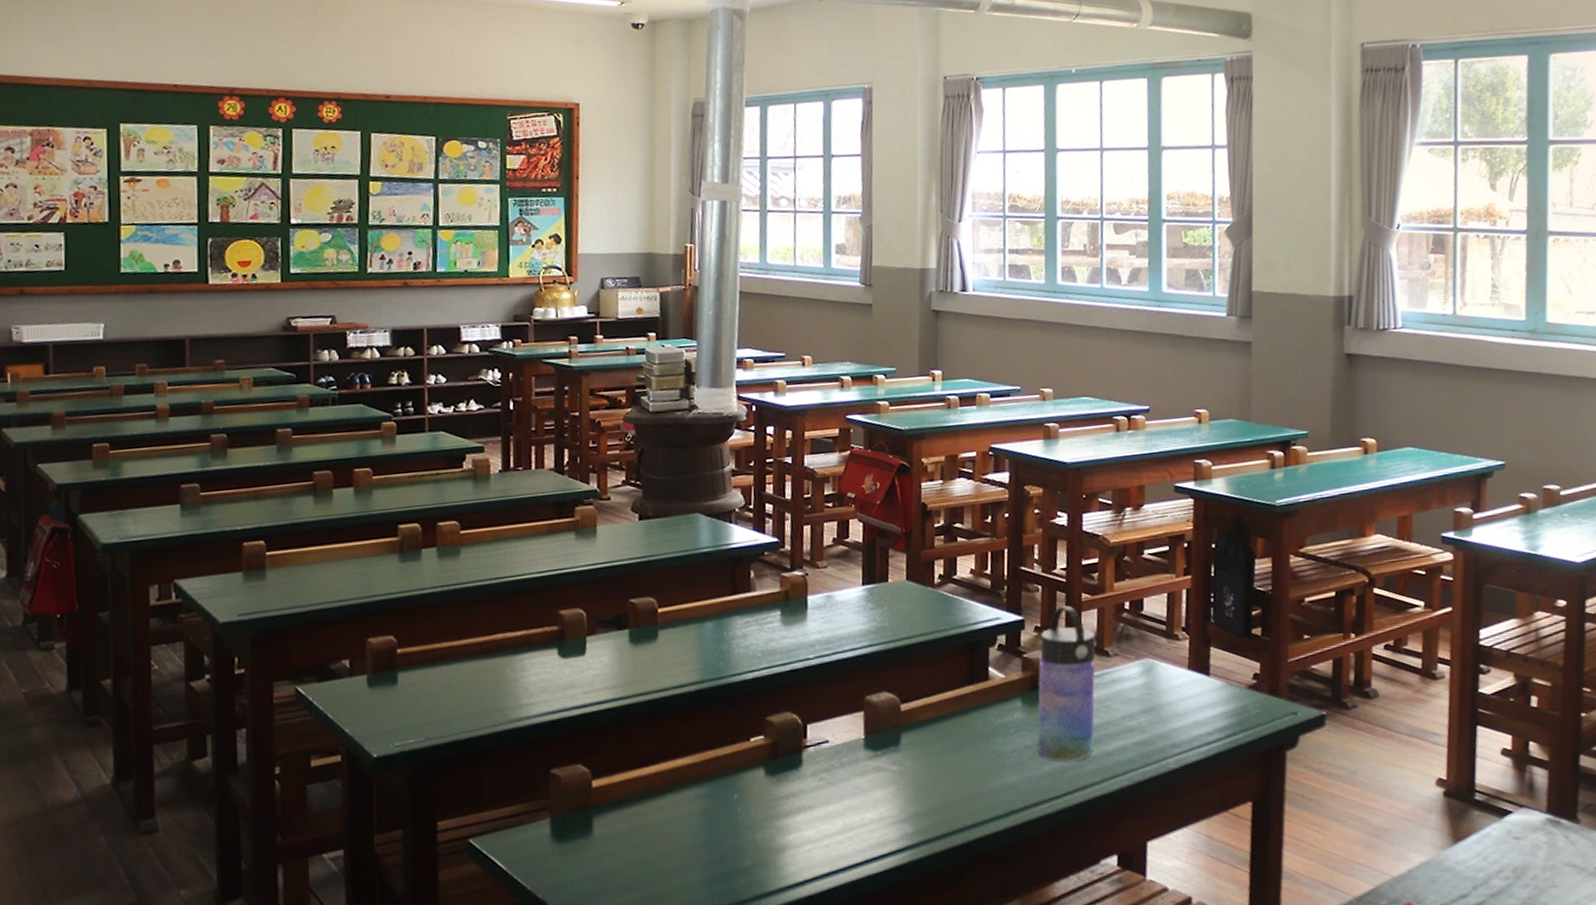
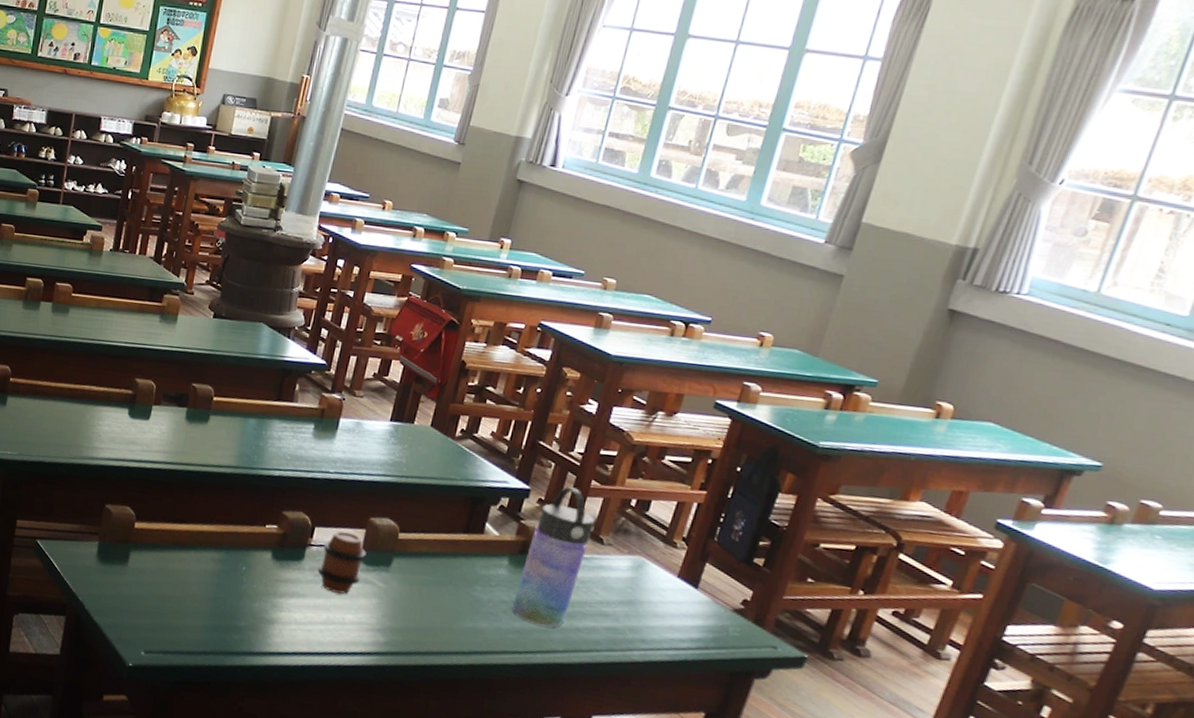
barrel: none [820,719,872,793] -> present [317,530,366,594]

